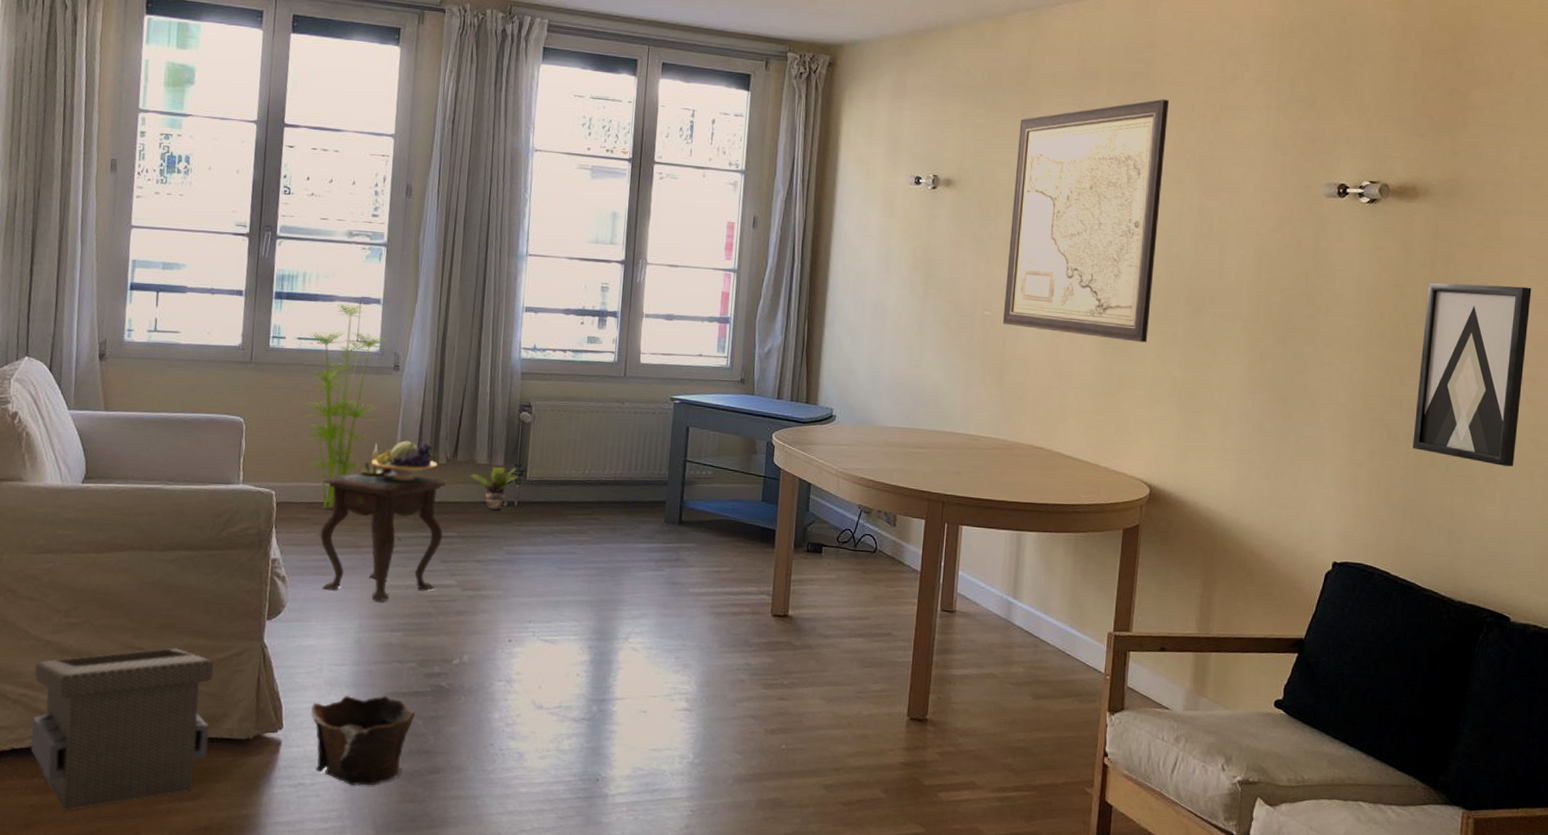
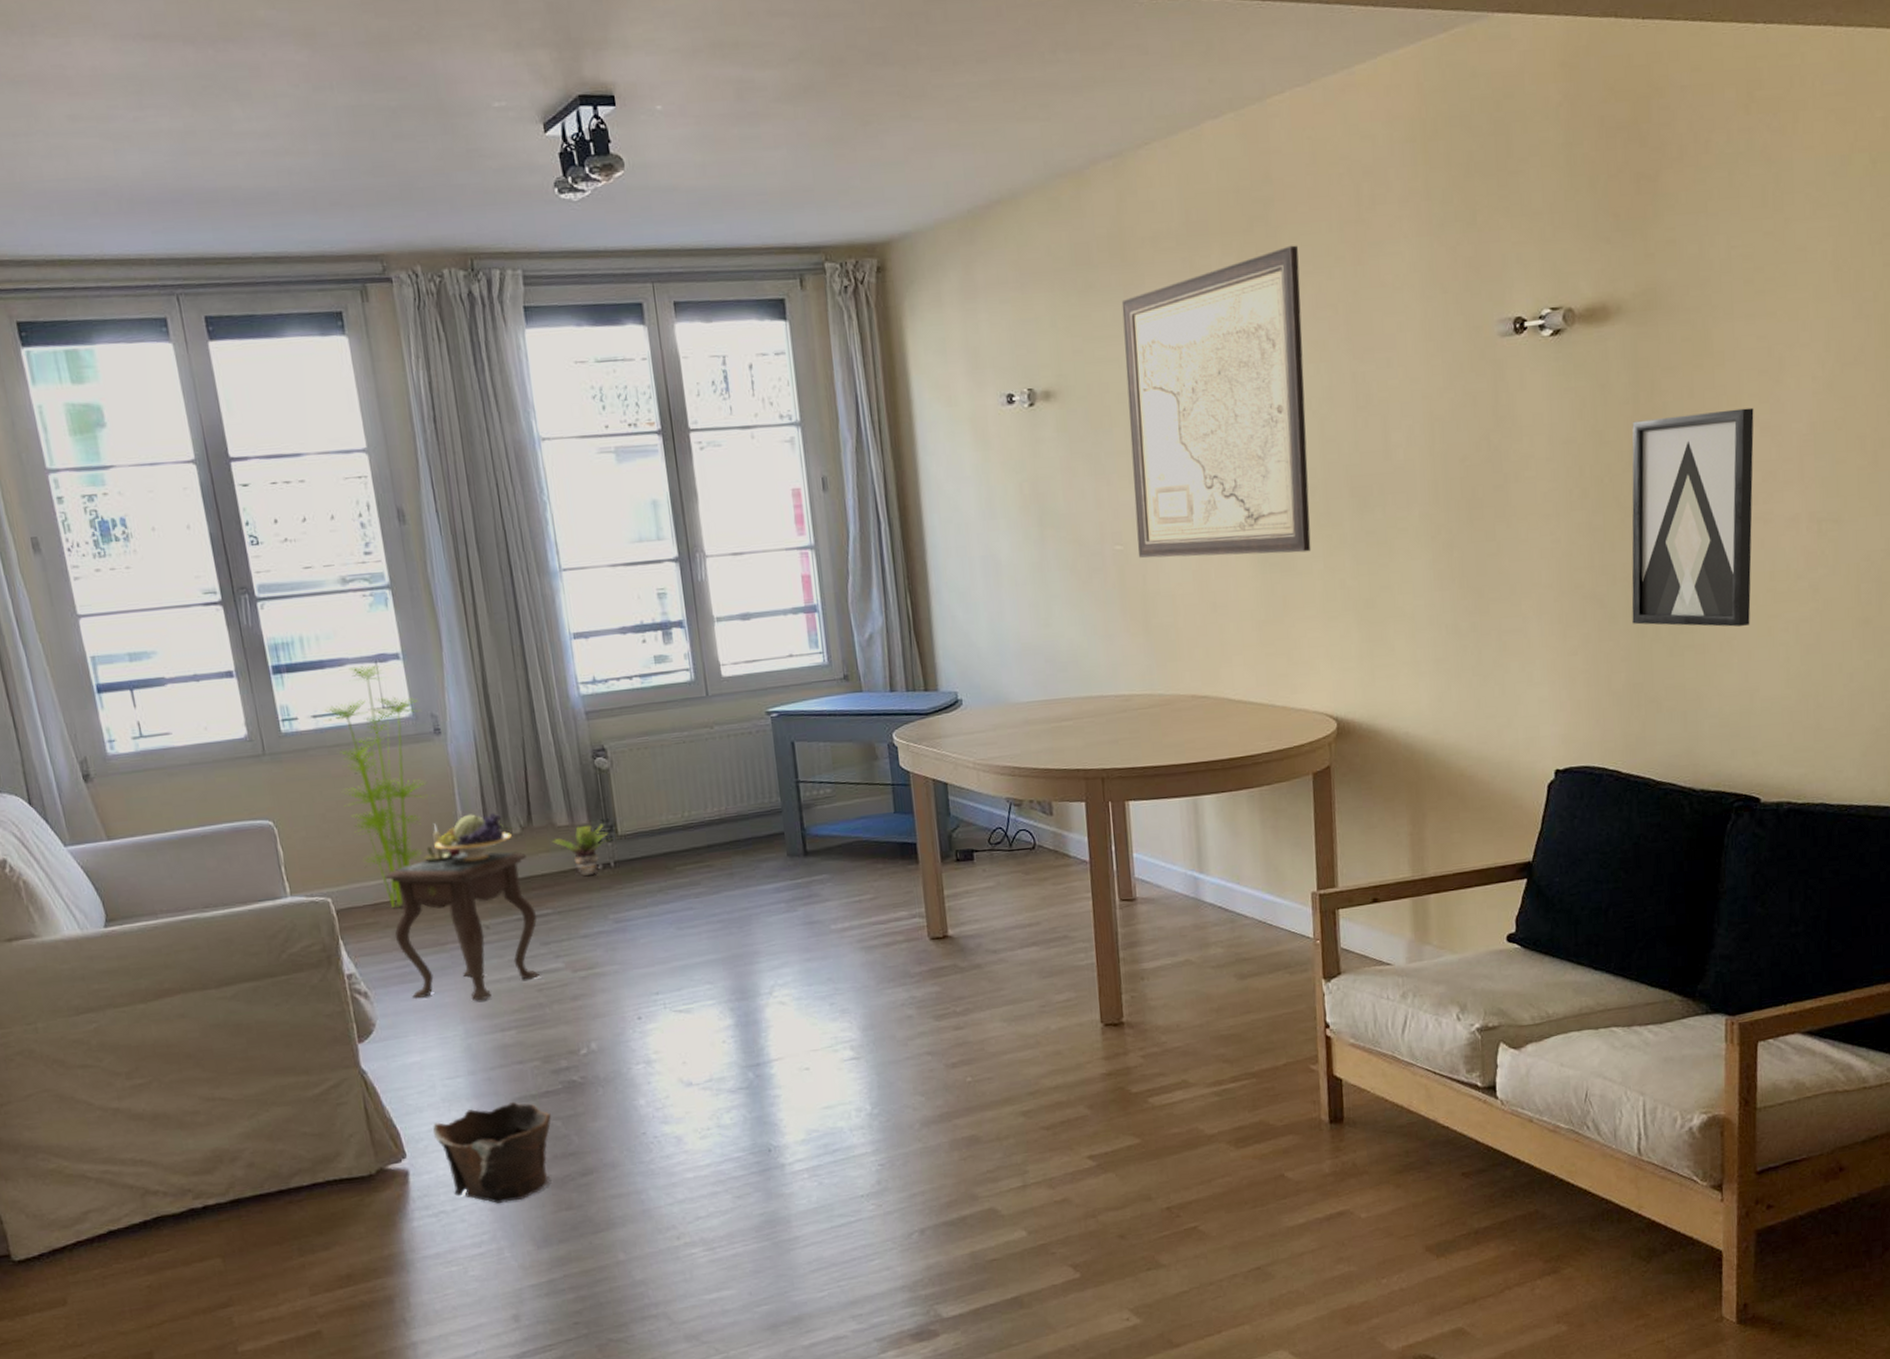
storage basket: present [30,648,214,810] -> none [109,1091,329,1285]

